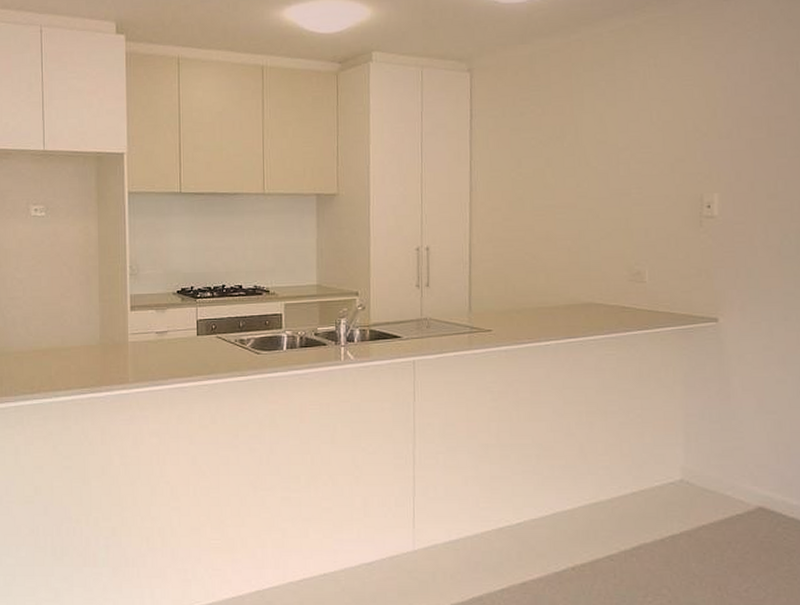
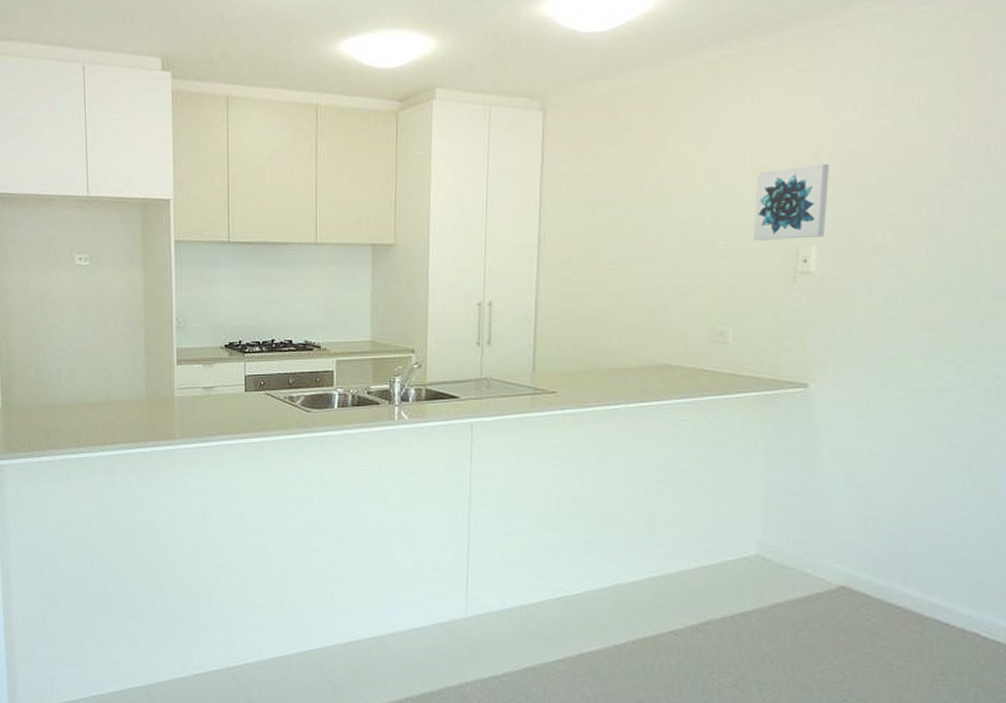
wall art: none [662,119,726,188] -> present [753,163,829,240]

